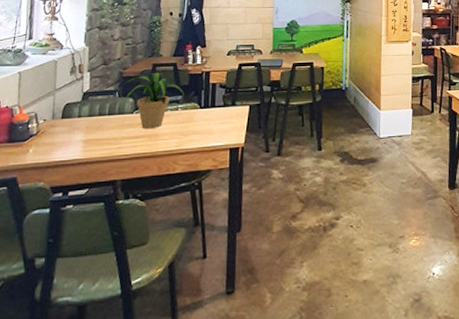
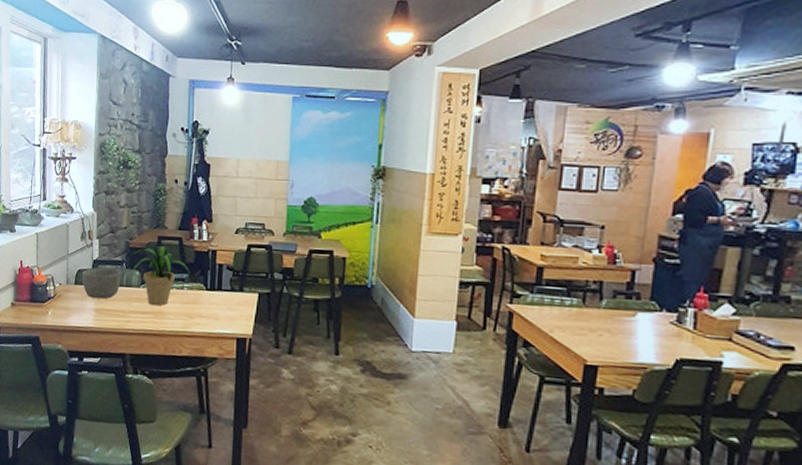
bowl: none [70,98,113,130] -> present [82,267,121,299]

